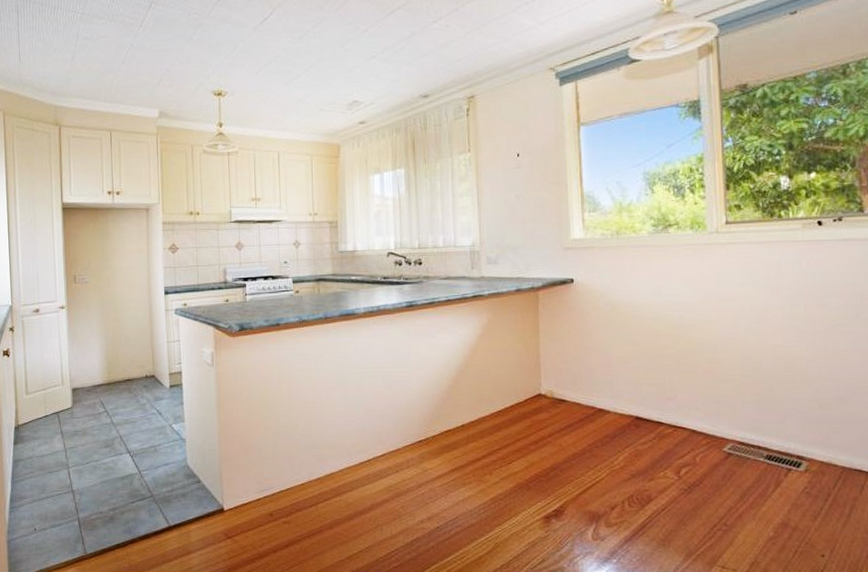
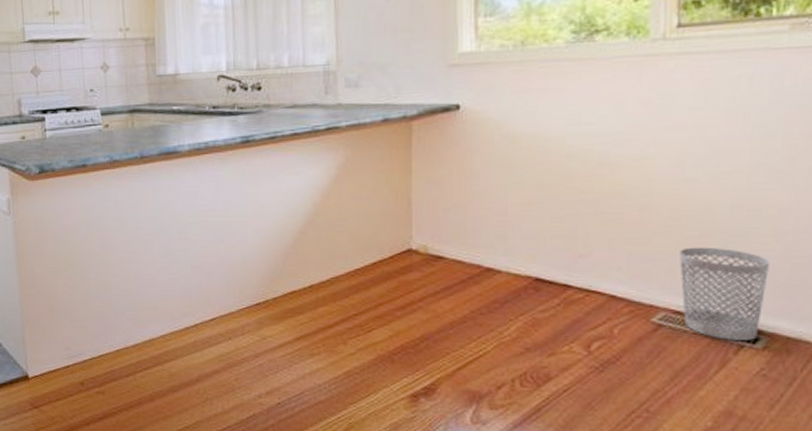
wastebasket: none [739,391,804,465] -> present [678,247,769,340]

